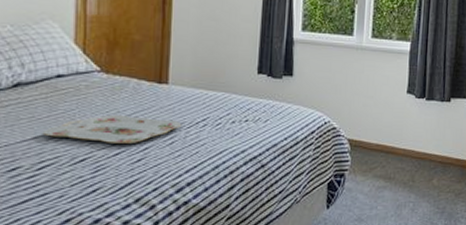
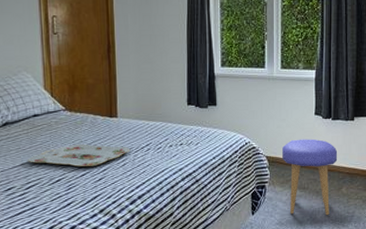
stool: none [367,120,430,210] -> present [282,139,338,215]

